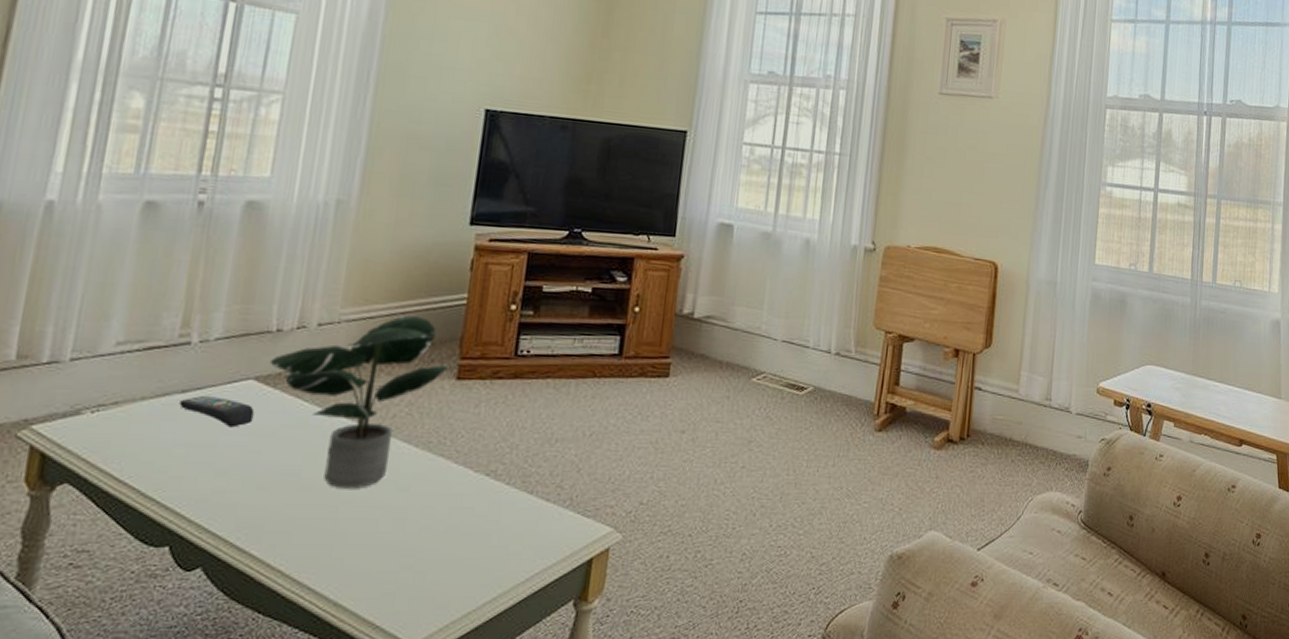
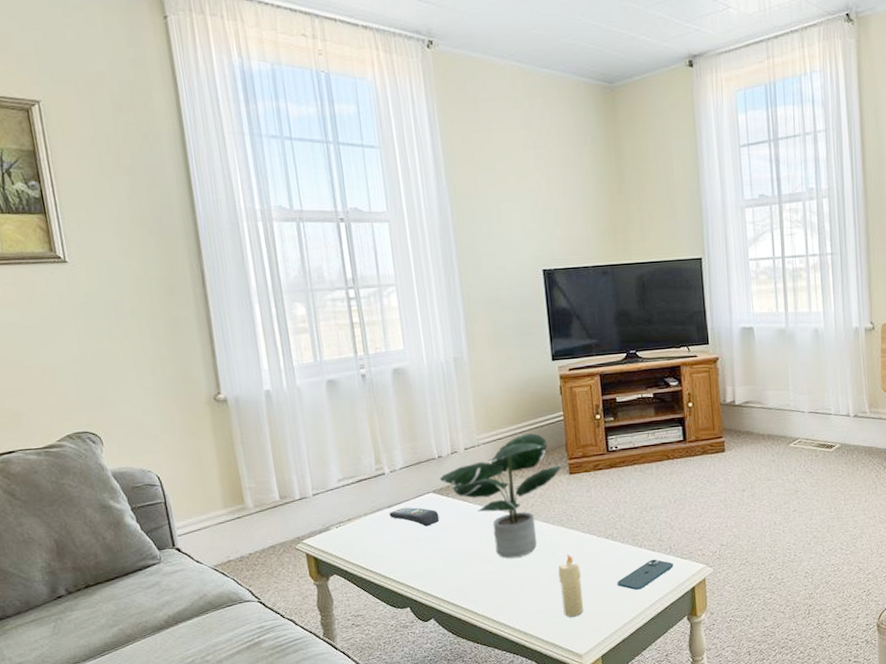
candle: none [400,491,440,586] -> present [558,554,584,617]
smartphone: none [487,512,570,555] -> present [617,559,673,590]

